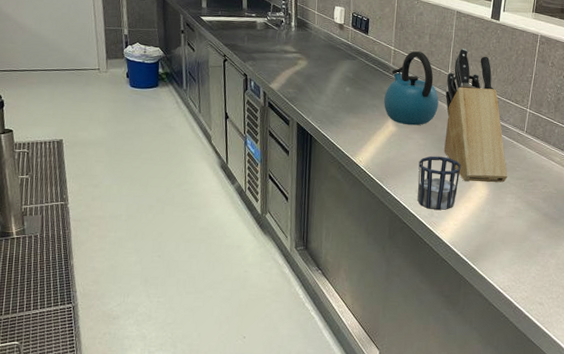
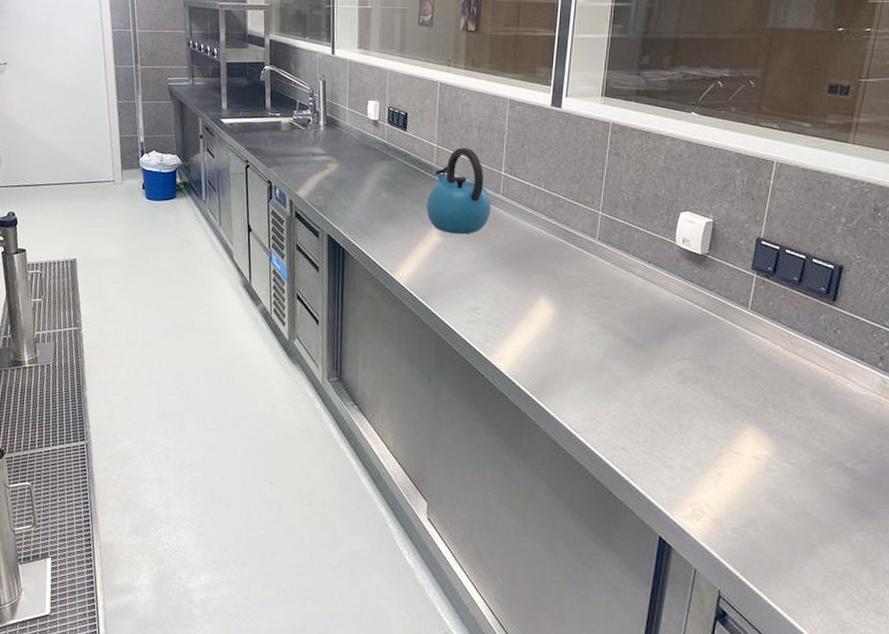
cup: present [417,156,461,210] -> none [468,270,520,334]
knife block: present [444,48,508,183] -> none [499,141,578,301]

